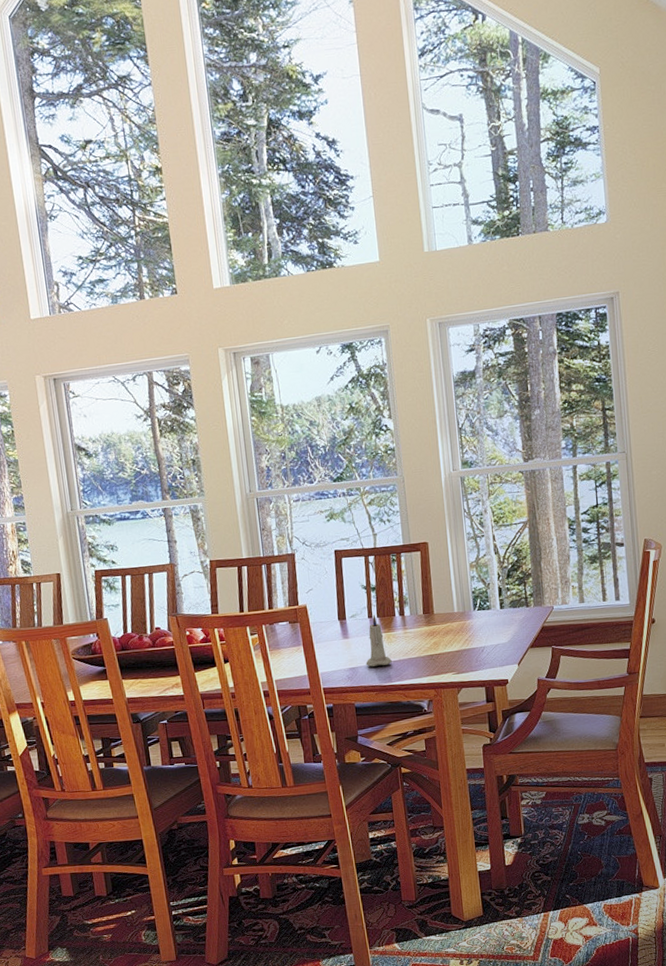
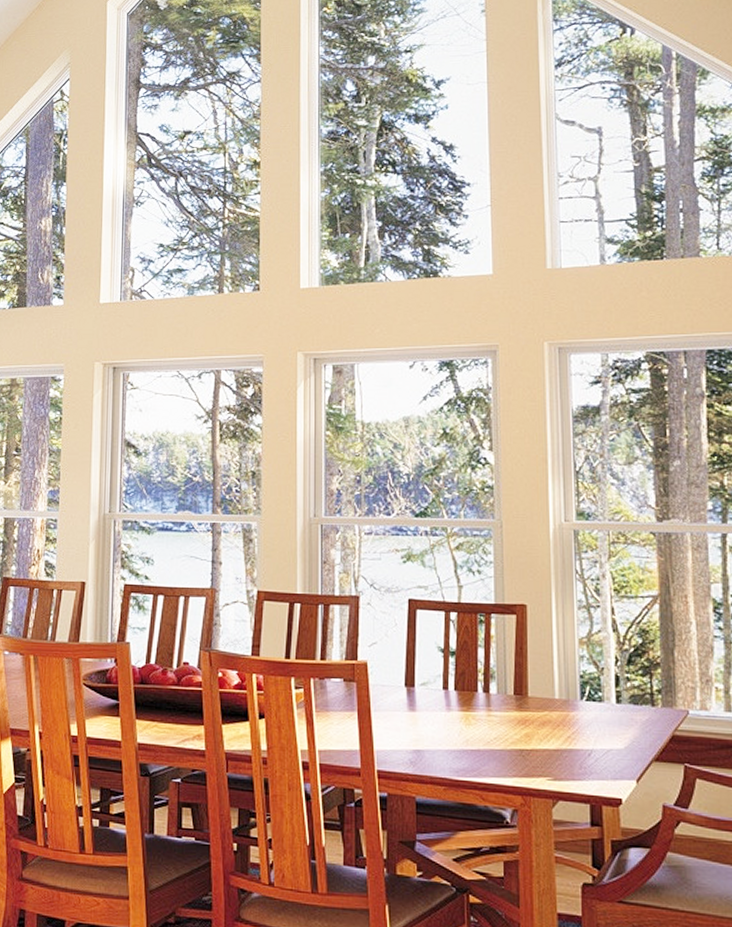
candle: present [366,615,392,667] -> none [435,686,469,754]

